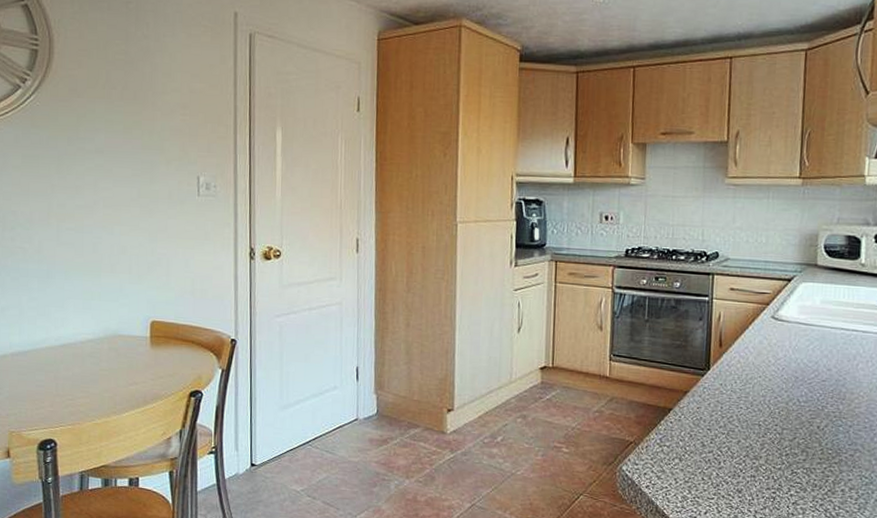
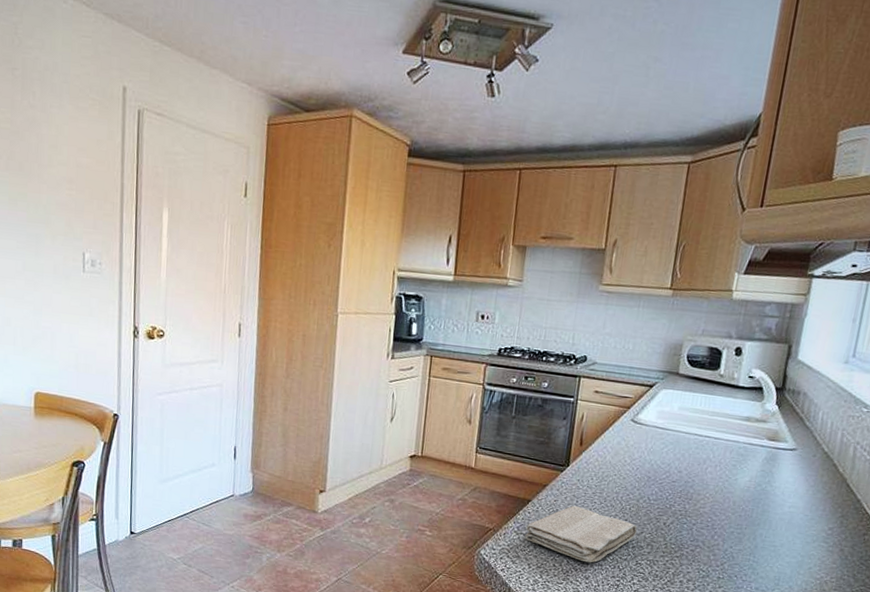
washcloth: none [669,412,789,475] -> present [525,505,637,563]

